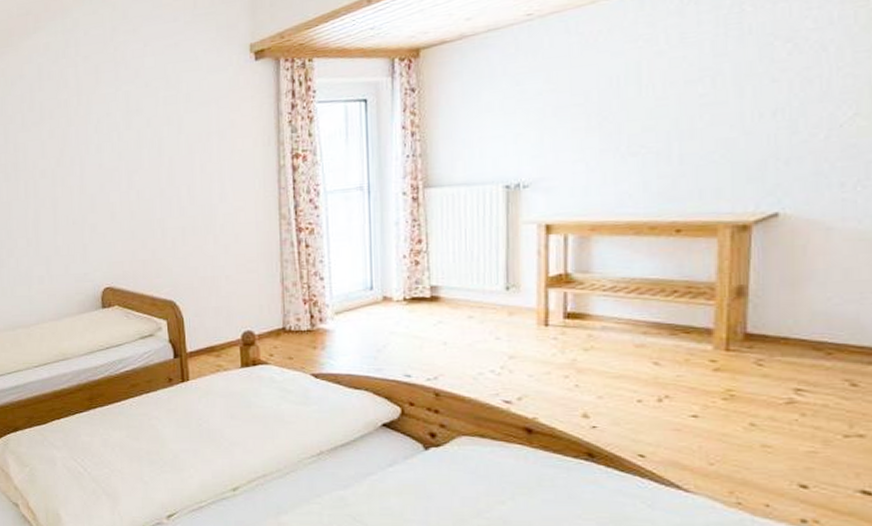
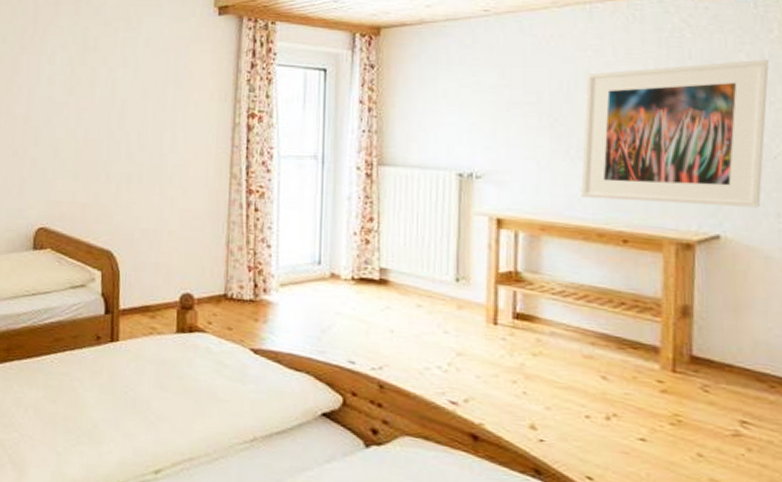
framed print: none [631,22,838,194] -> present [581,59,769,208]

